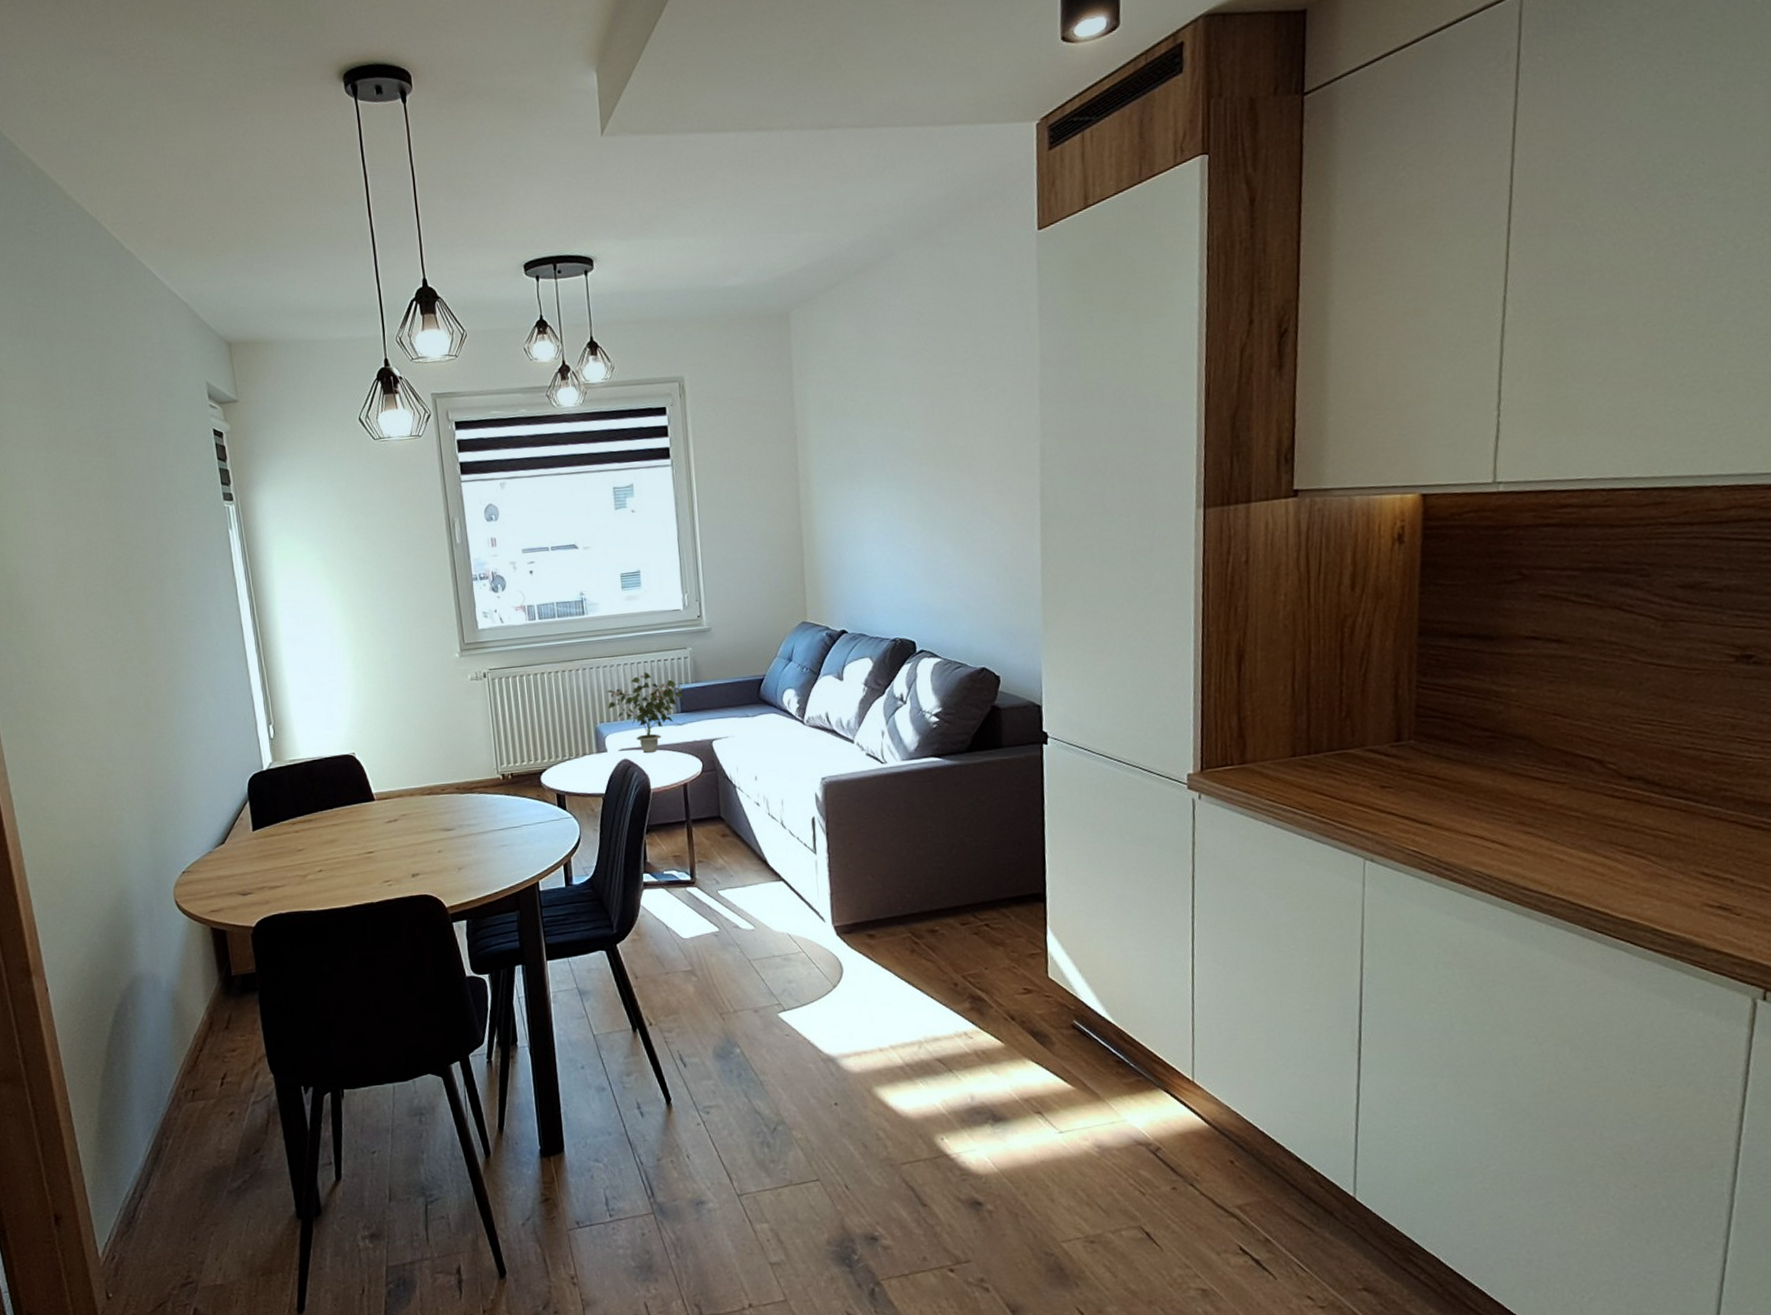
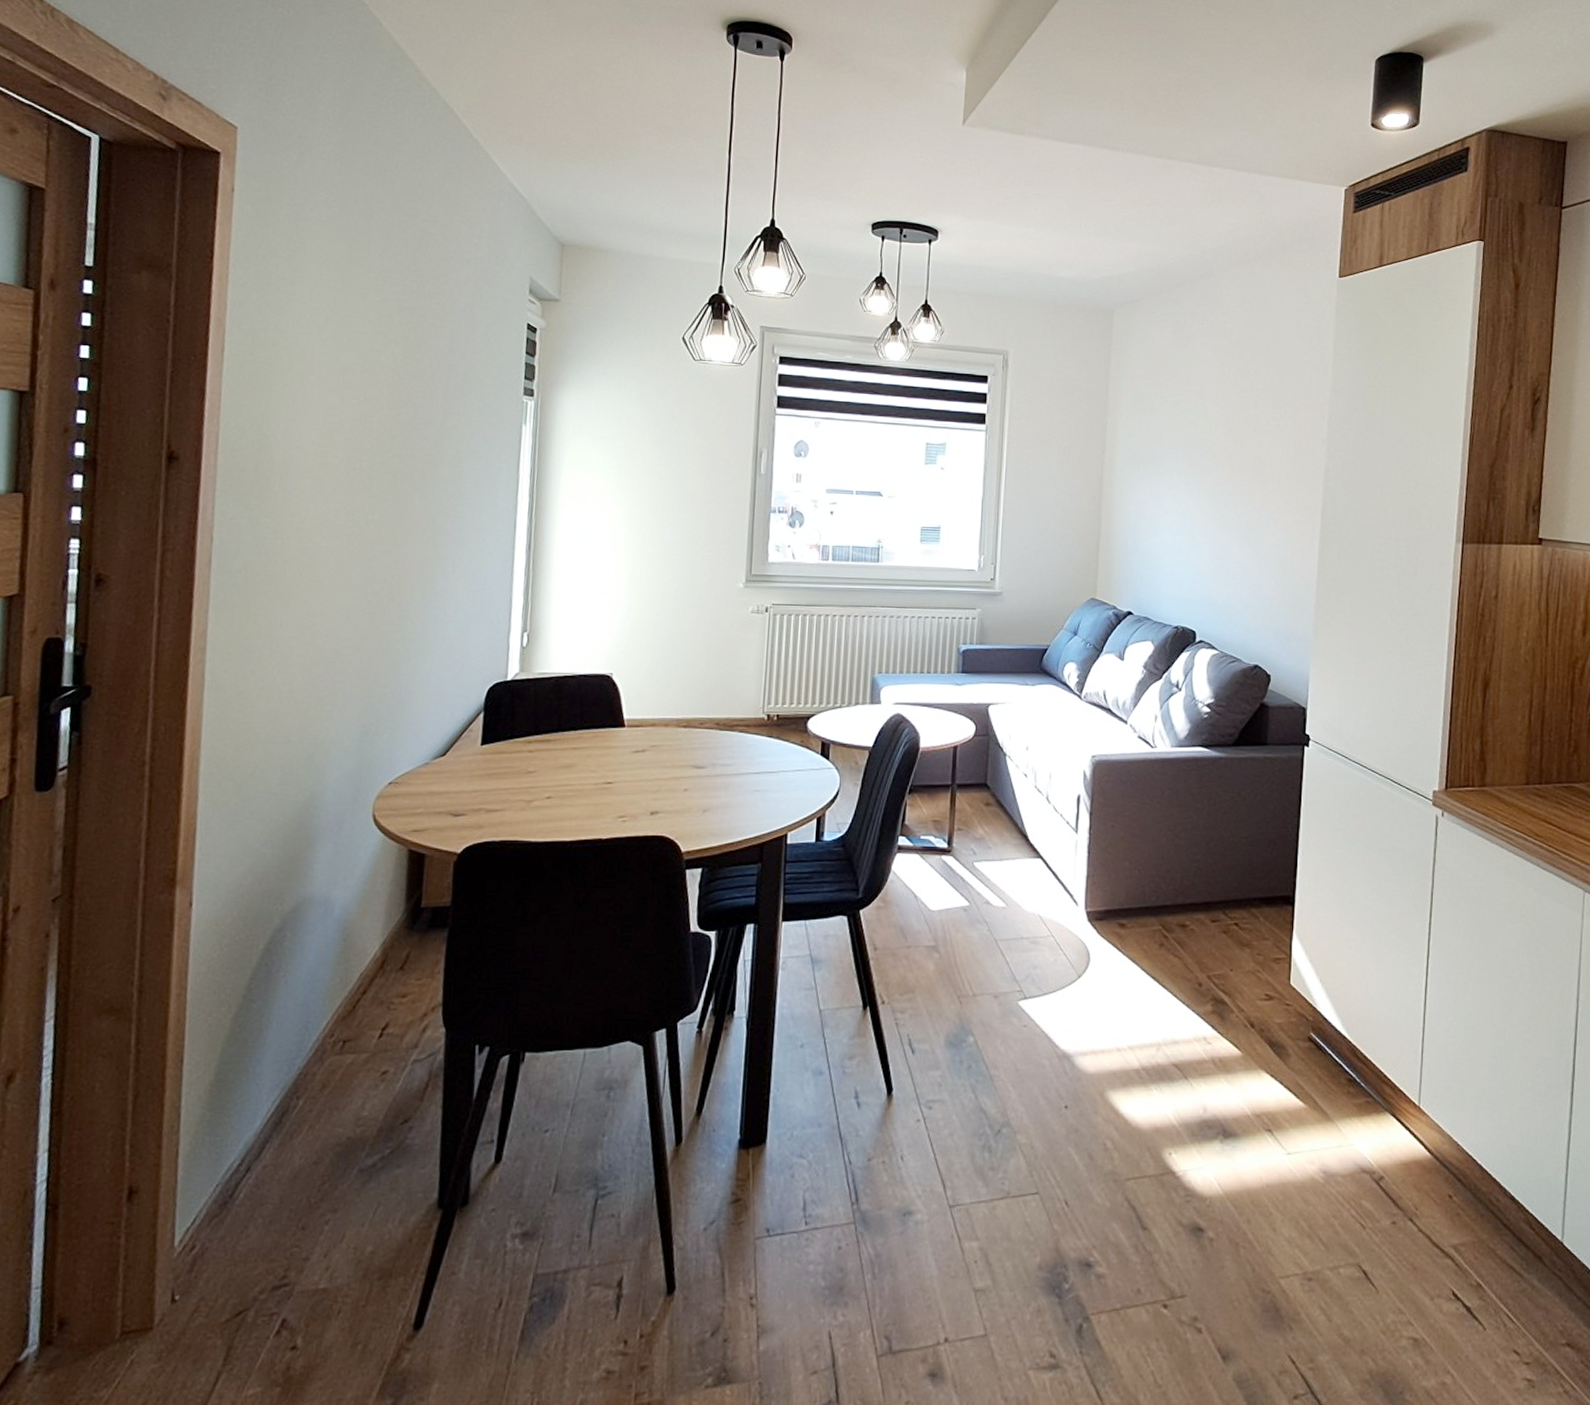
potted plant: present [607,671,685,754] -> none [889,627,969,711]

